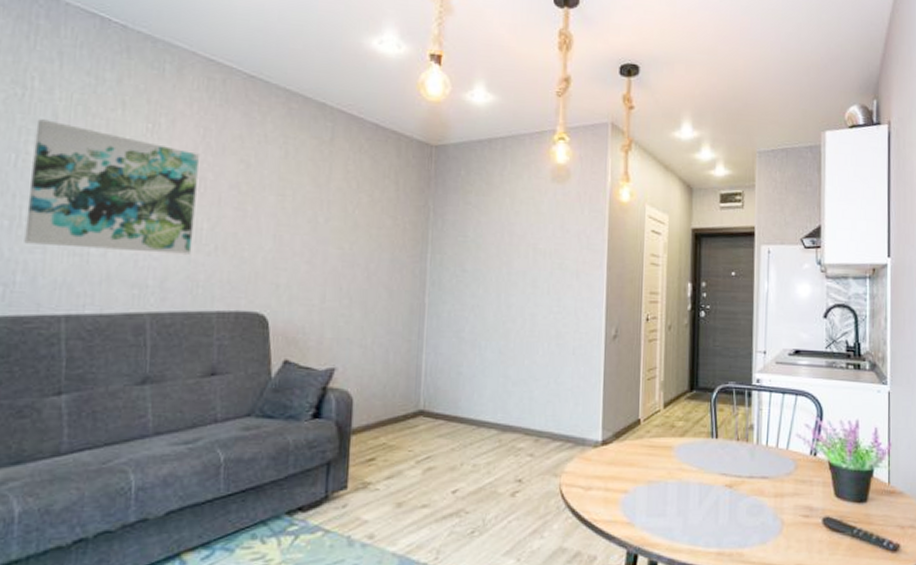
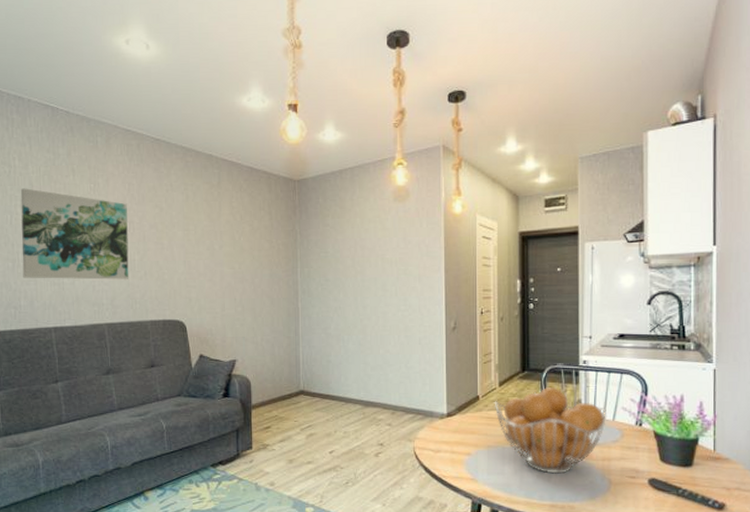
fruit basket: none [657,410,780,514] -> present [494,387,606,474]

